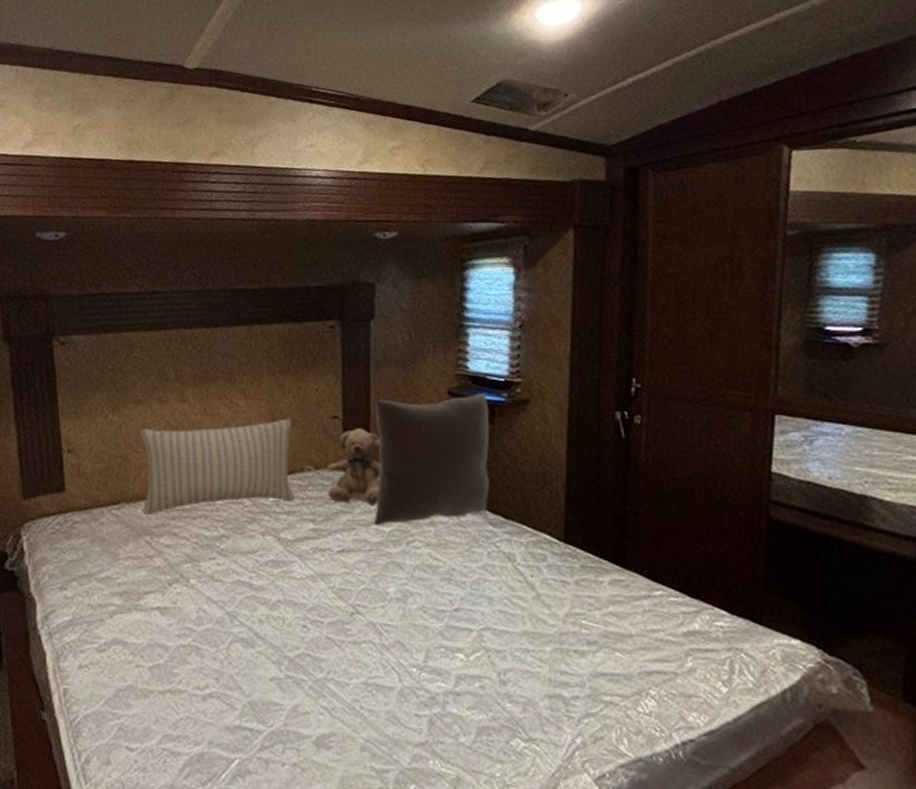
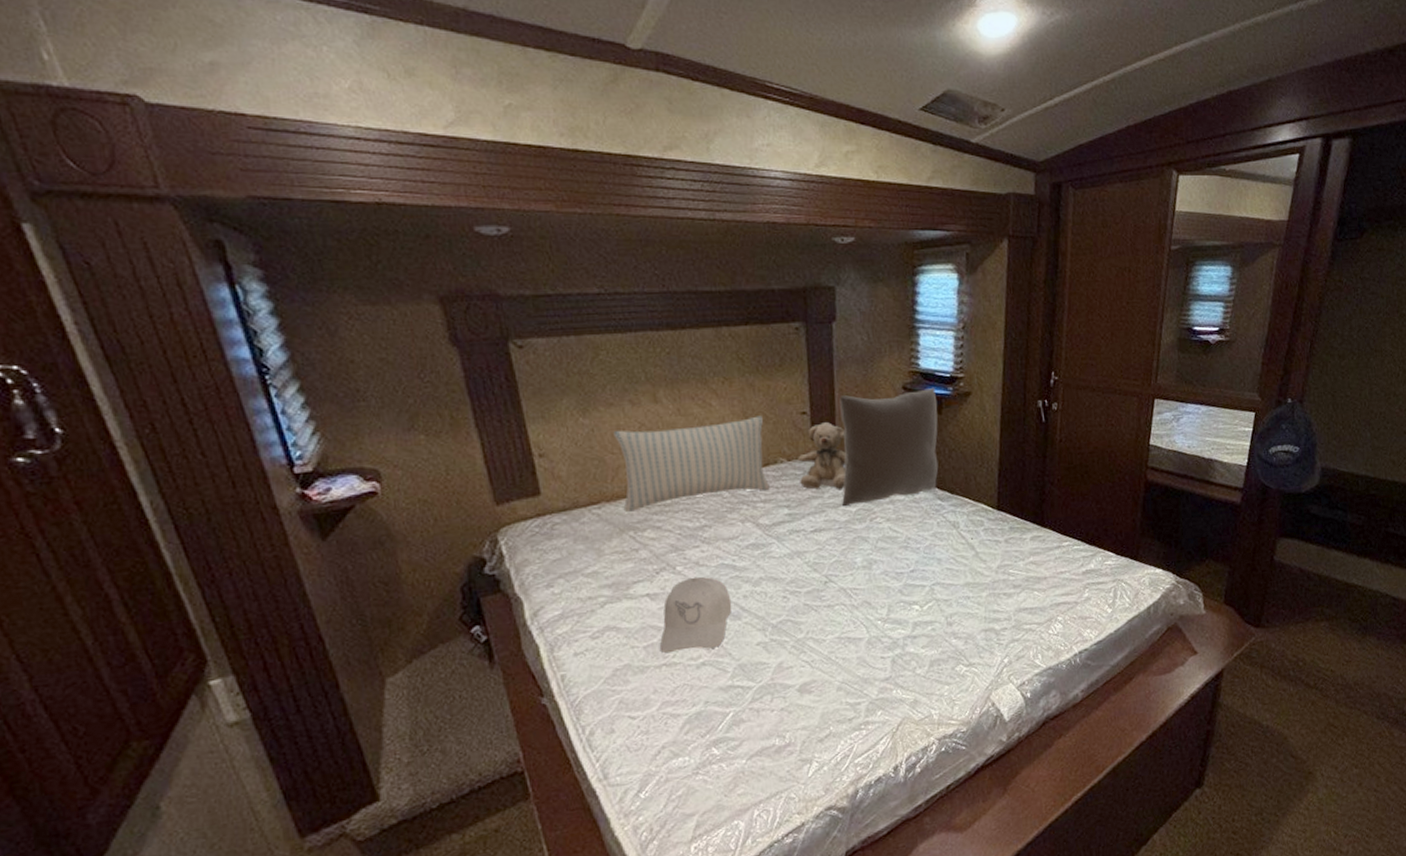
baseball cap: none [167,592,246,678] -> present [660,576,732,654]

